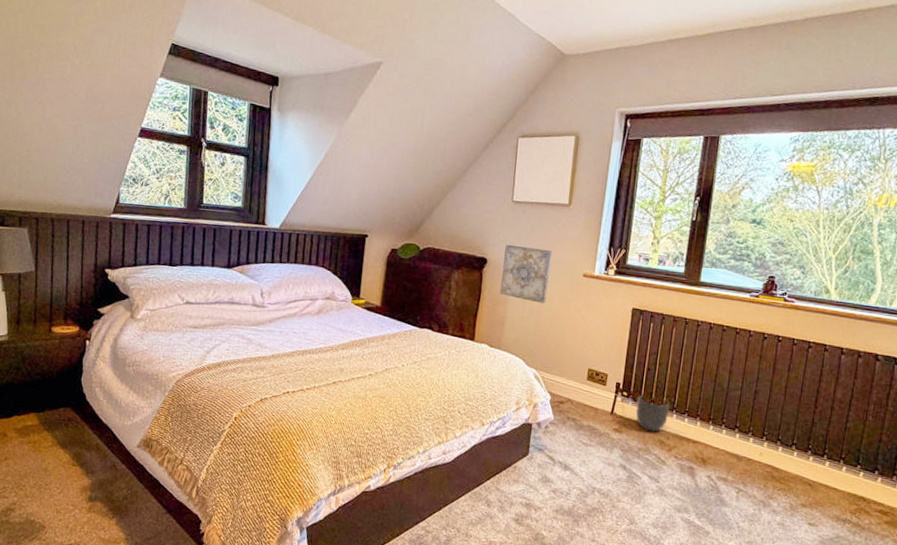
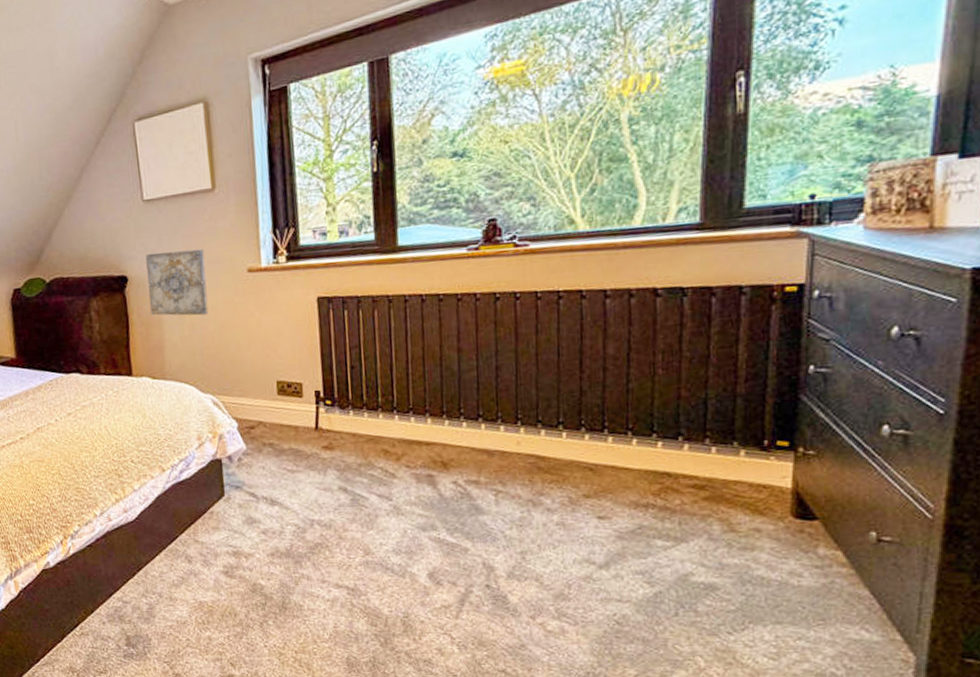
planter: present [636,394,671,432] -> none [344,399,389,442]

